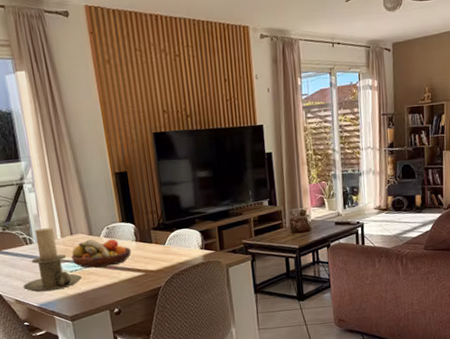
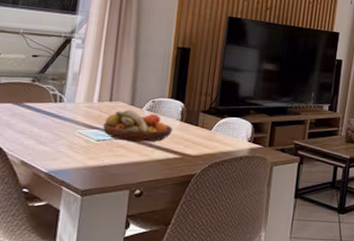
candle holder: present [23,227,82,293] -> none [35,88,109,159]

